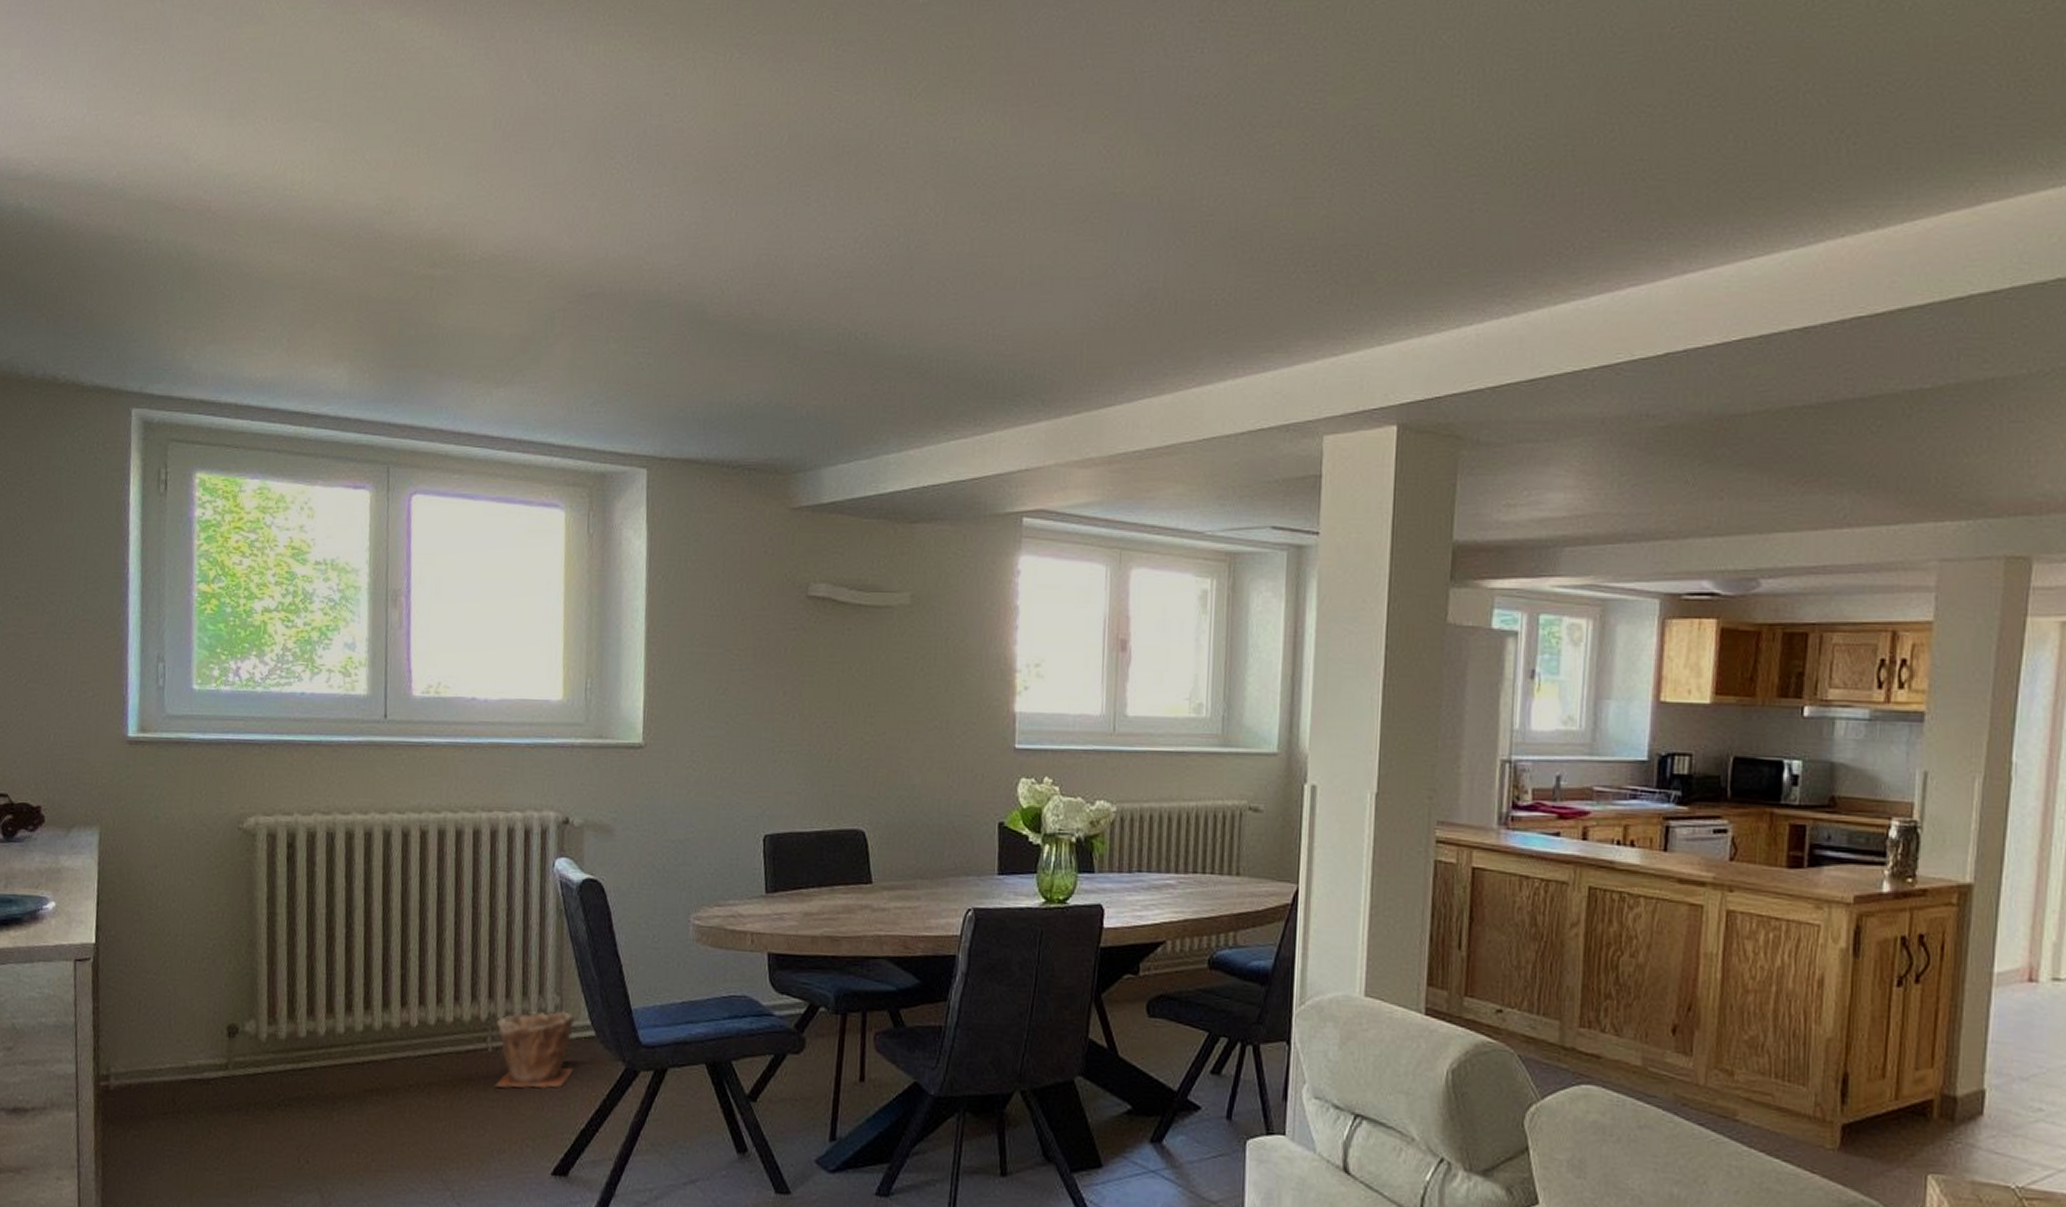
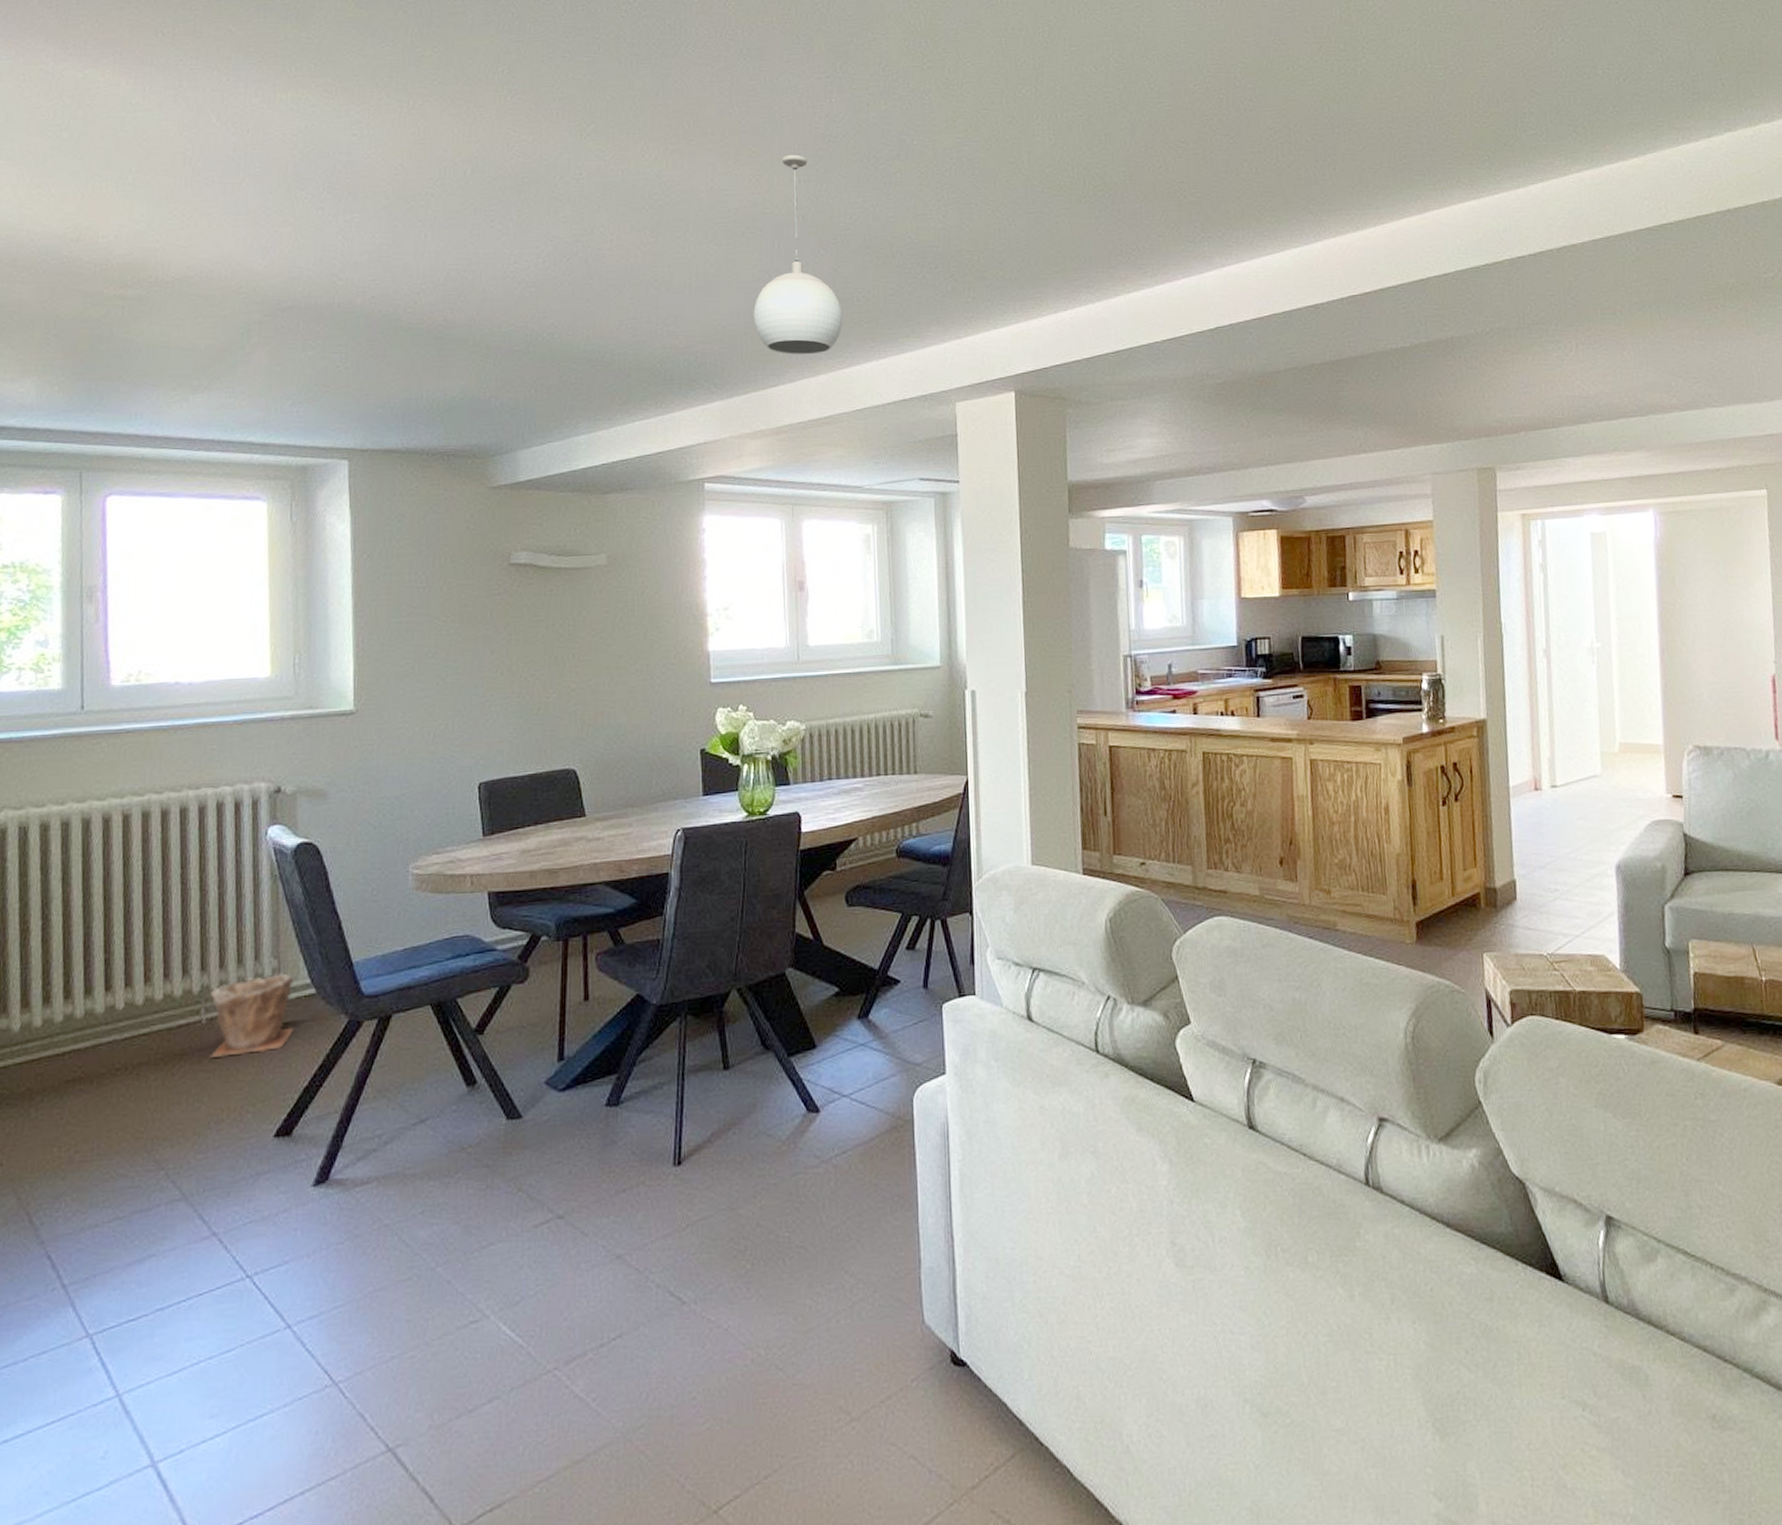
pendant light: none [1091,119,1197,370] -> present [753,154,843,355]

